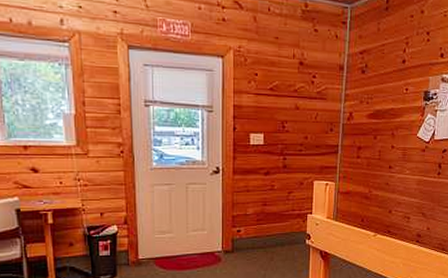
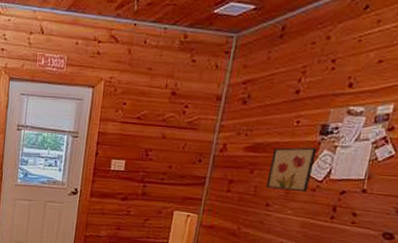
wall art: none [387,112,424,152] -> present [266,147,318,192]

